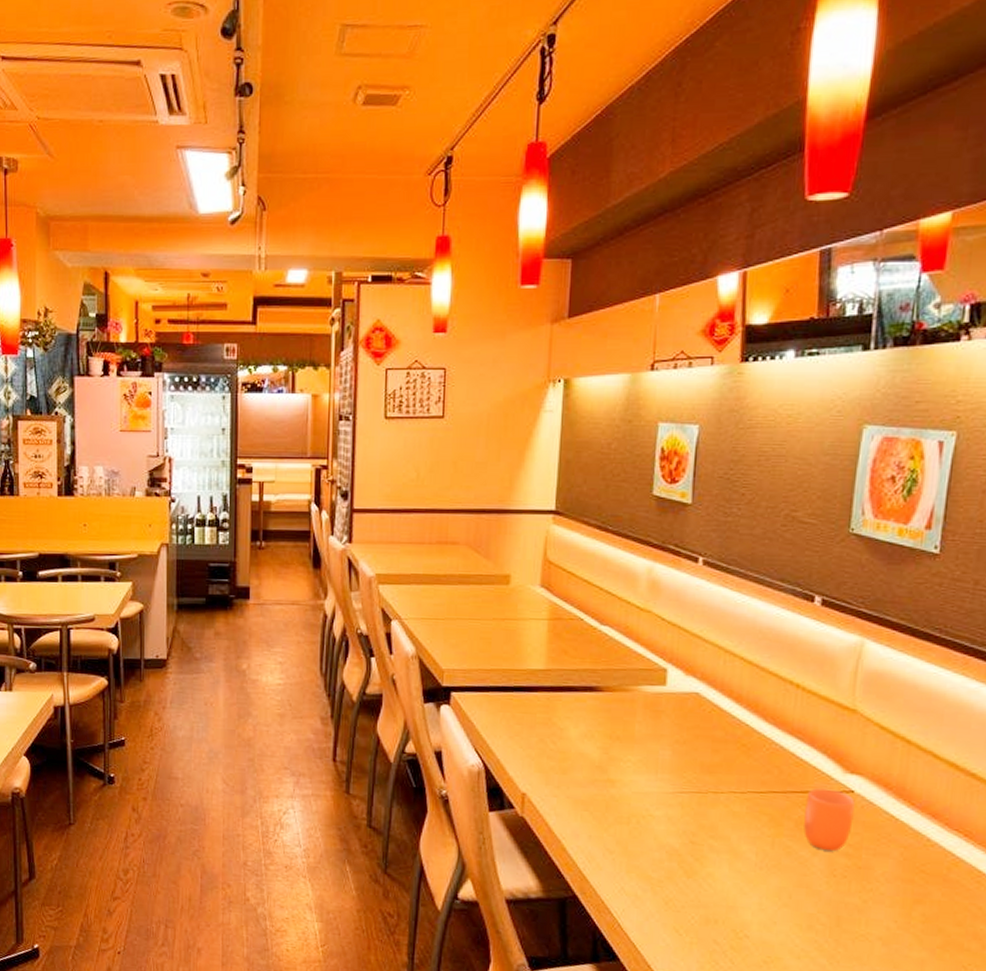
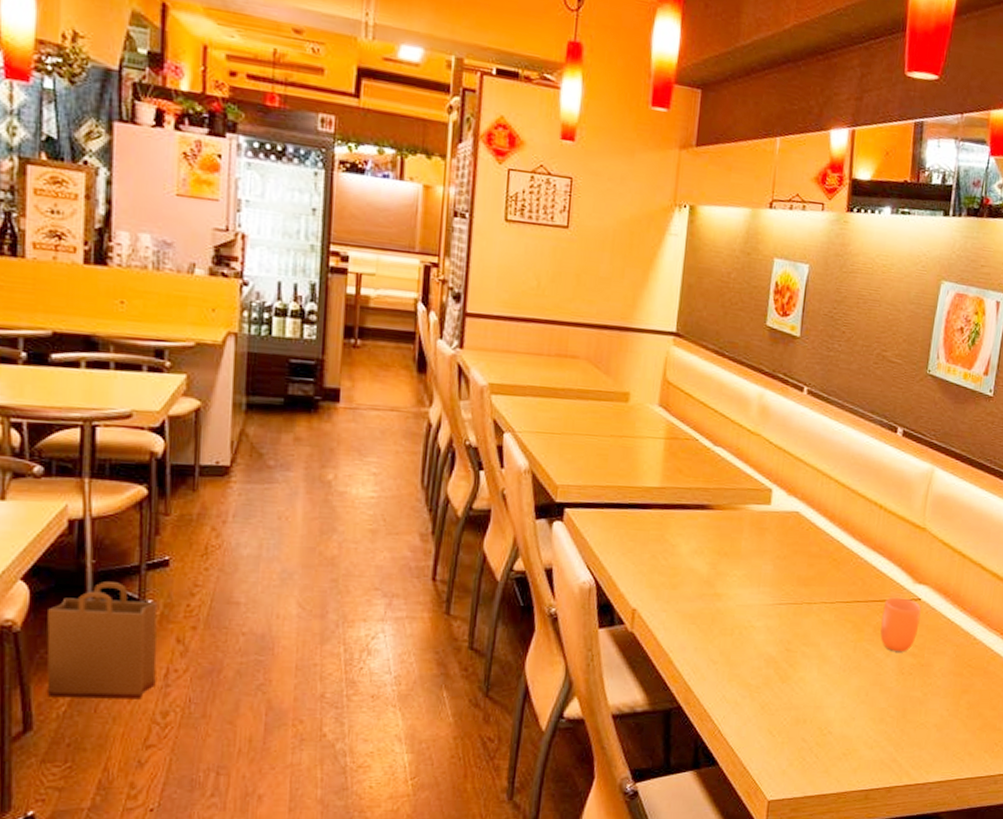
shopping bag: none [42,758,119,858] -> present [47,582,158,700]

